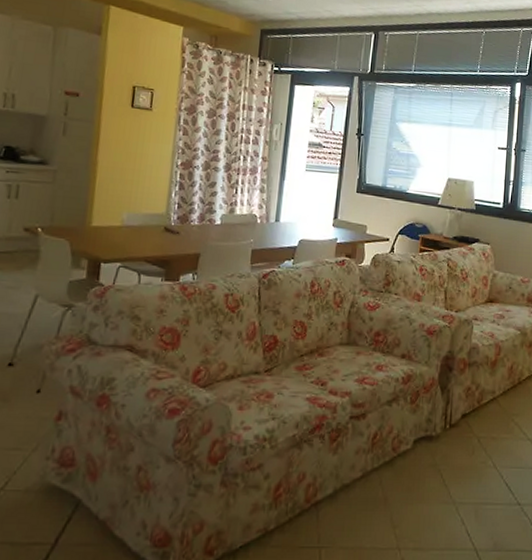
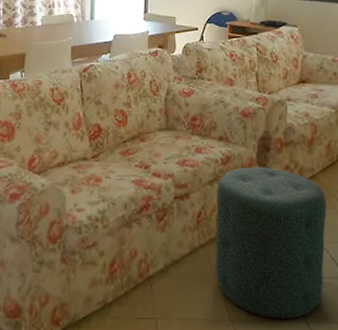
ottoman: none [386,387,505,548] -> present [215,167,327,320]

